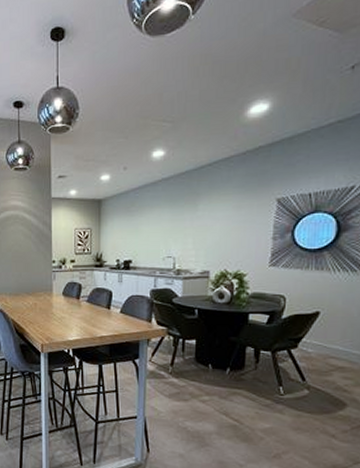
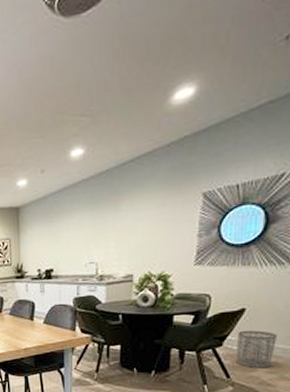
waste bin: none [311,334,351,373] -> present [236,330,277,368]

